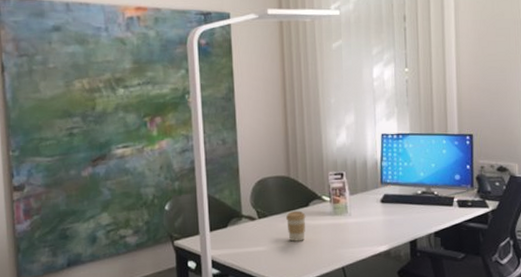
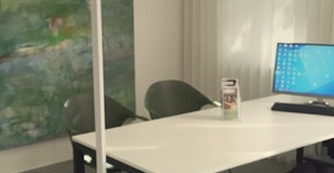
coffee cup: present [285,211,306,242] -> none [177,114,197,143]

